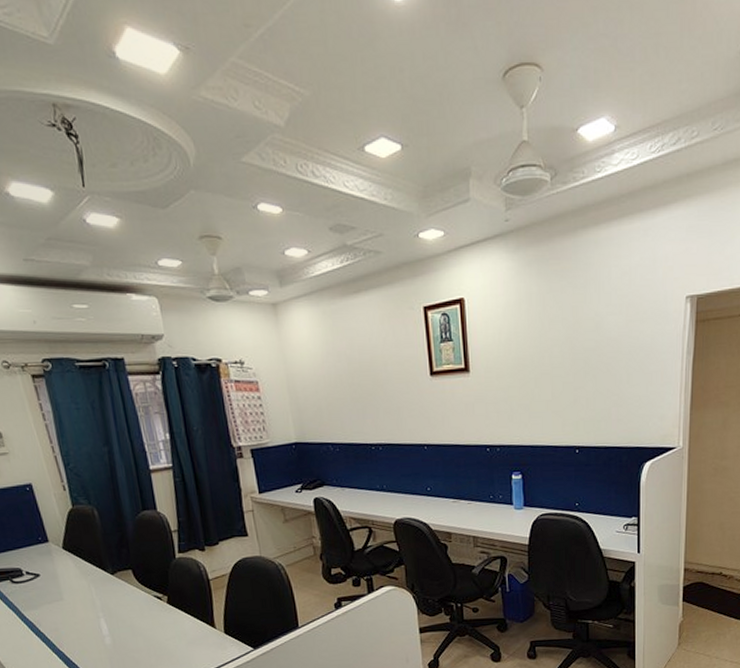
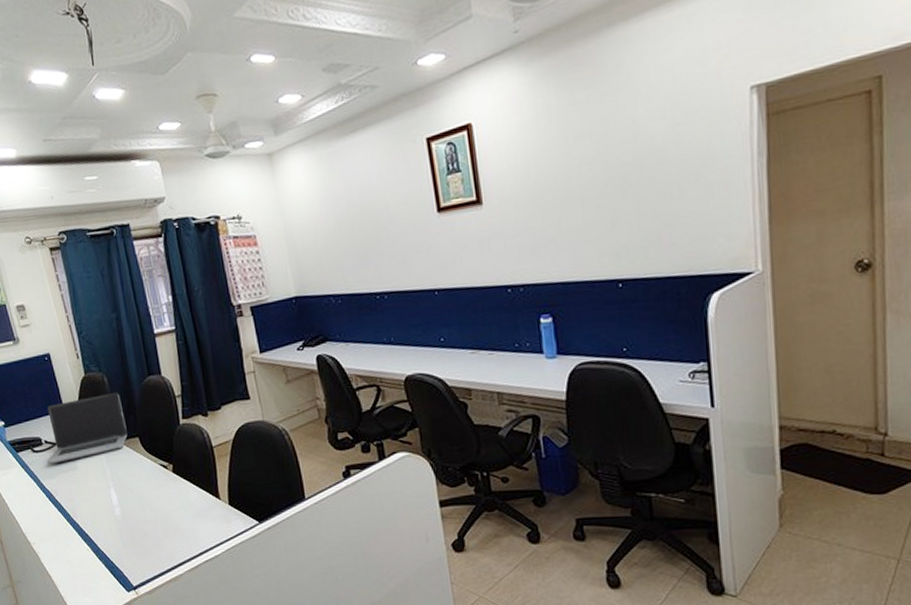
laptop computer: none [28,525,120,595] -> present [46,392,128,464]

